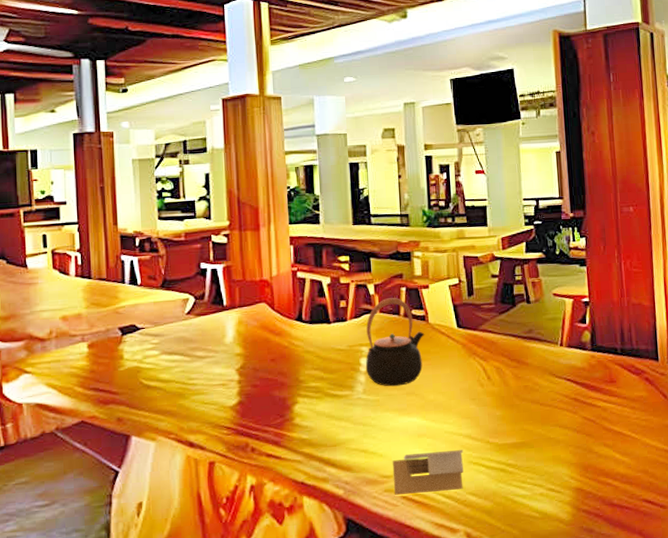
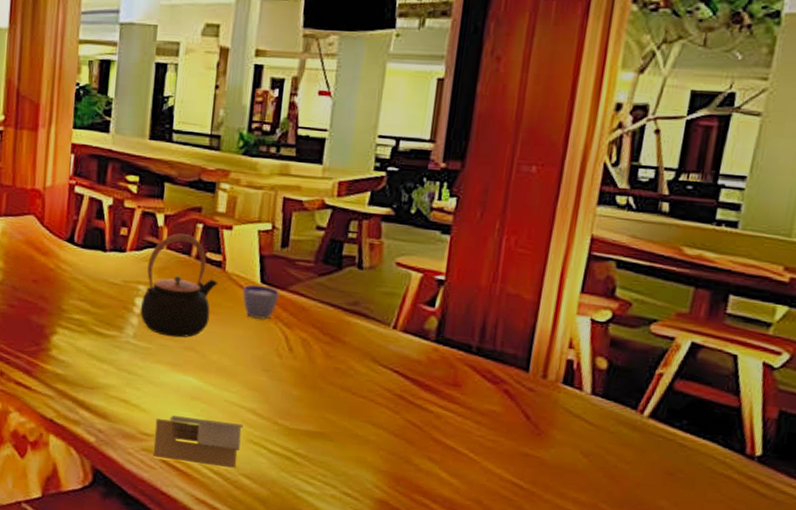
cup: none [445,329,473,358] -> present [243,284,279,320]

